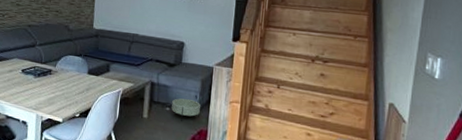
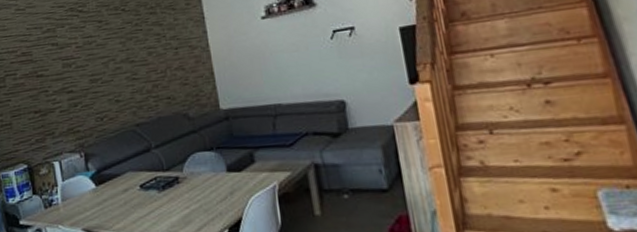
planter: present [171,98,201,121] -> none [349,176,392,210]

